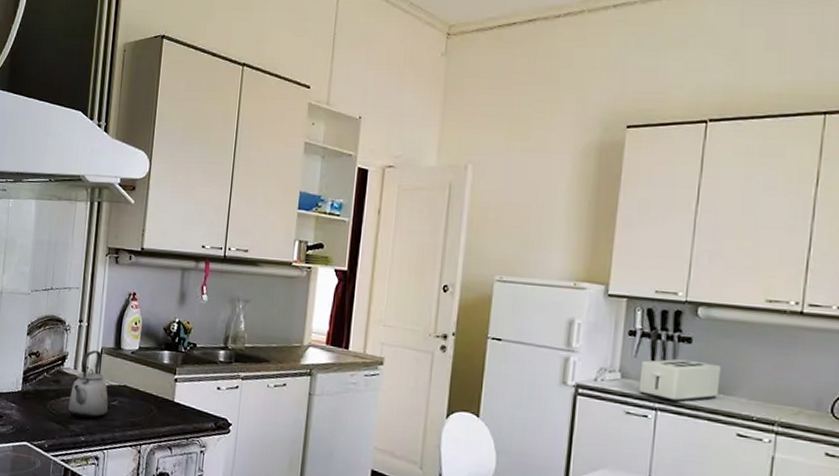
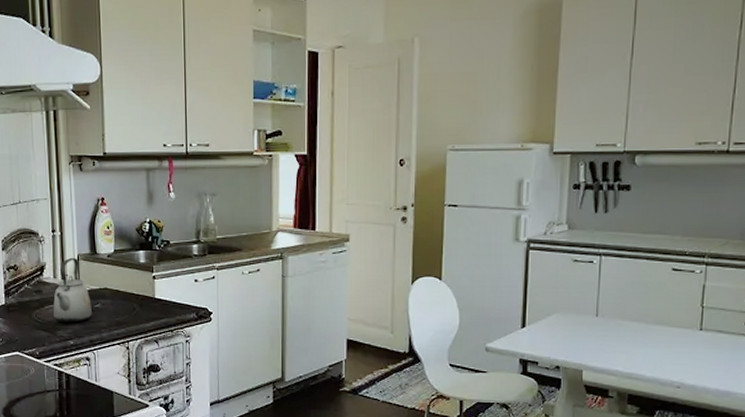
toaster: present [638,359,721,403] -> none [584,206,657,246]

